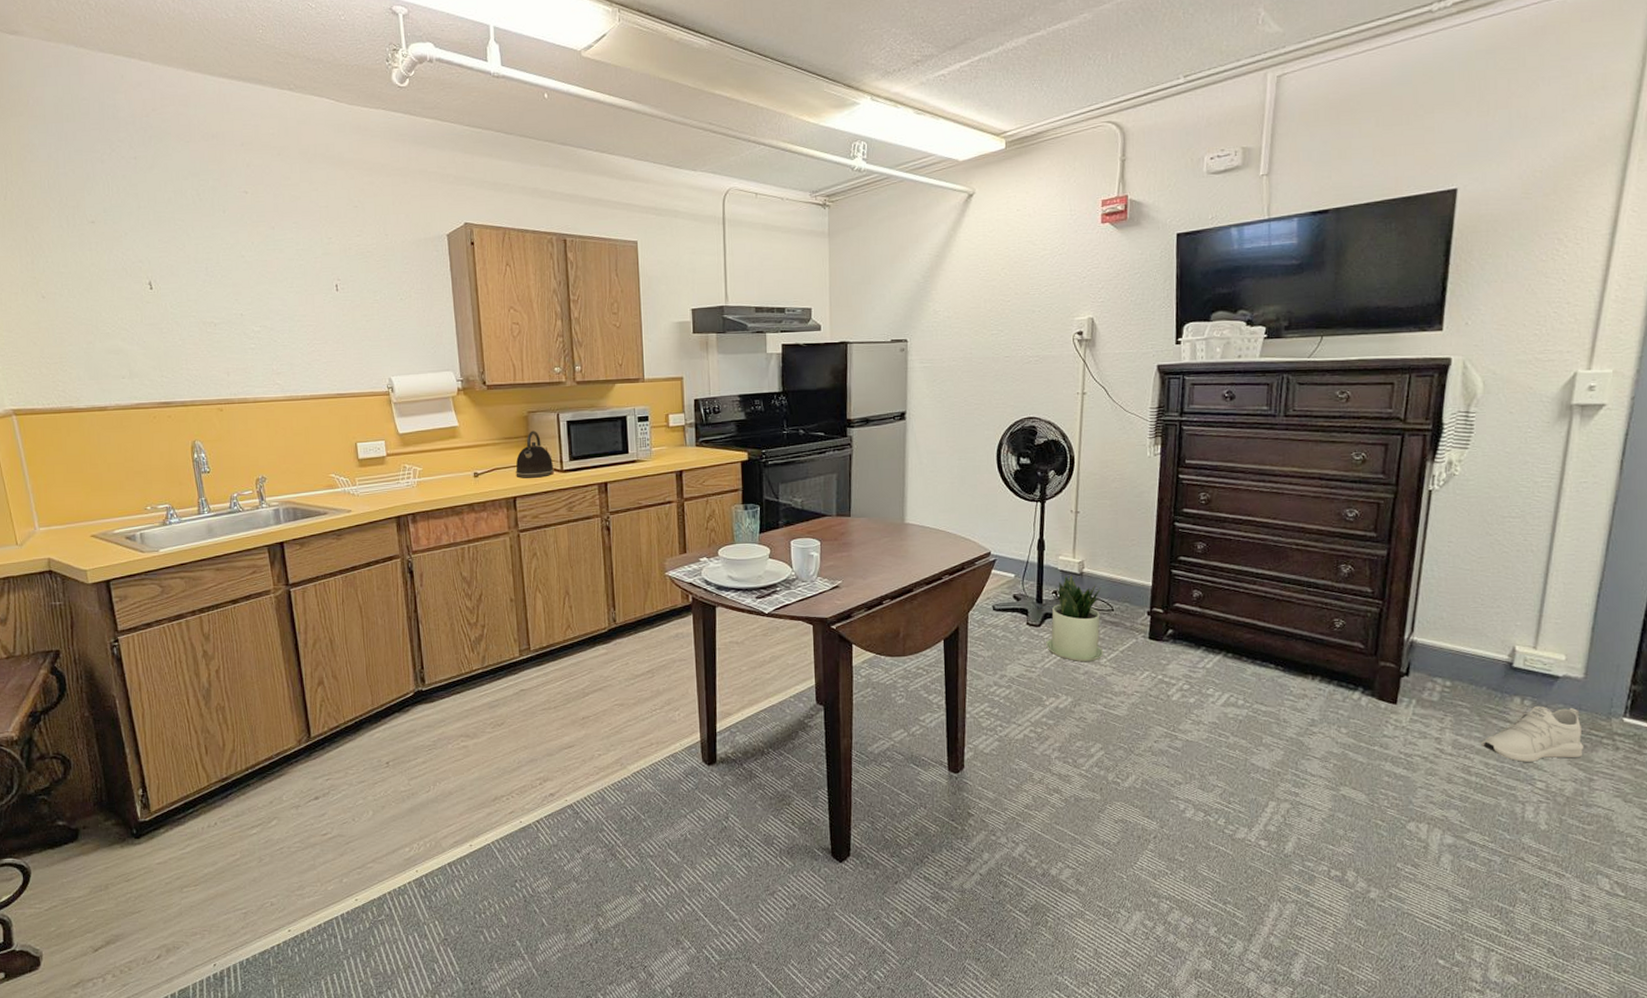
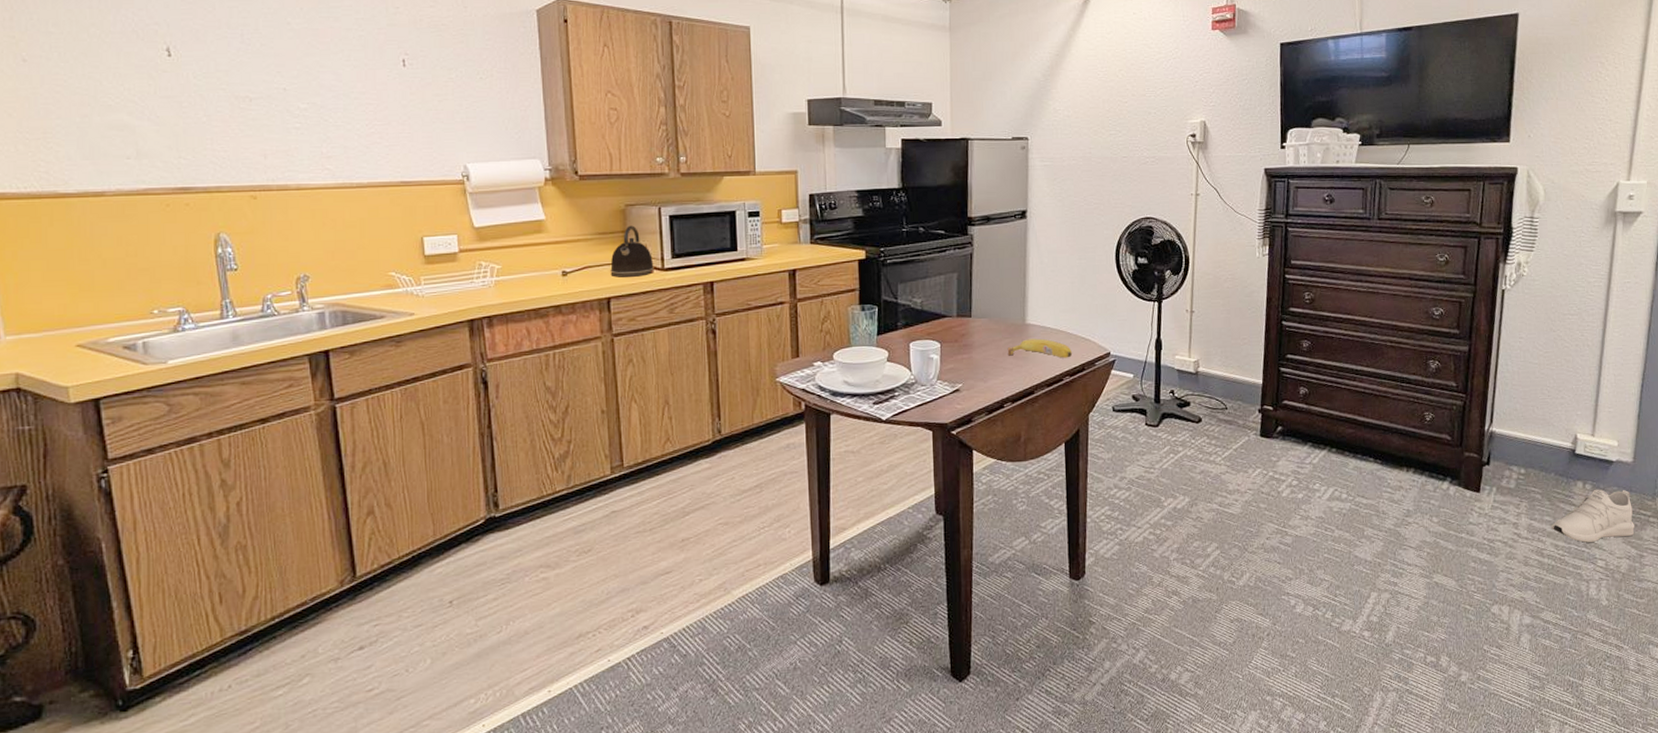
fruit: none [886,537,951,557] -> present [1007,338,1072,358]
planter: present [1046,575,1104,661] -> none [1164,374,1219,461]

